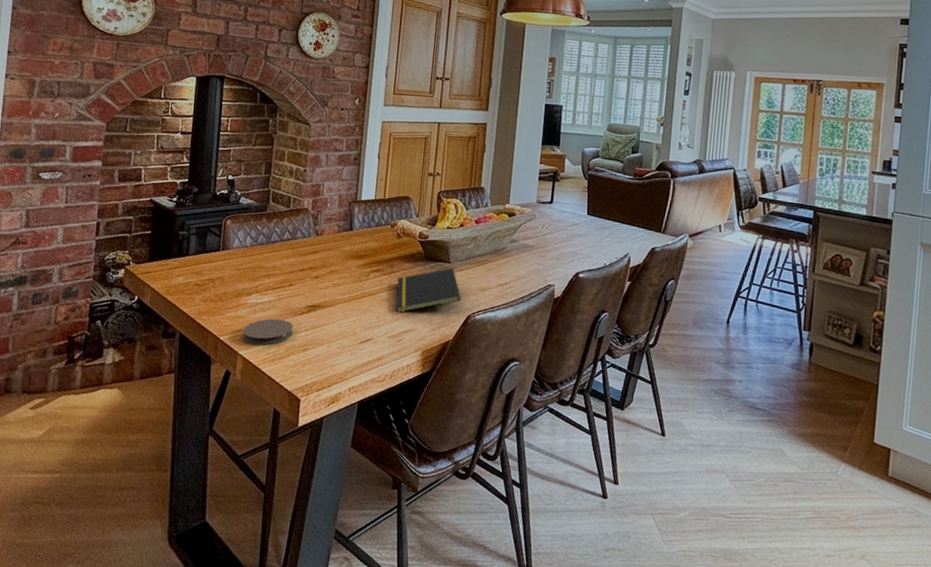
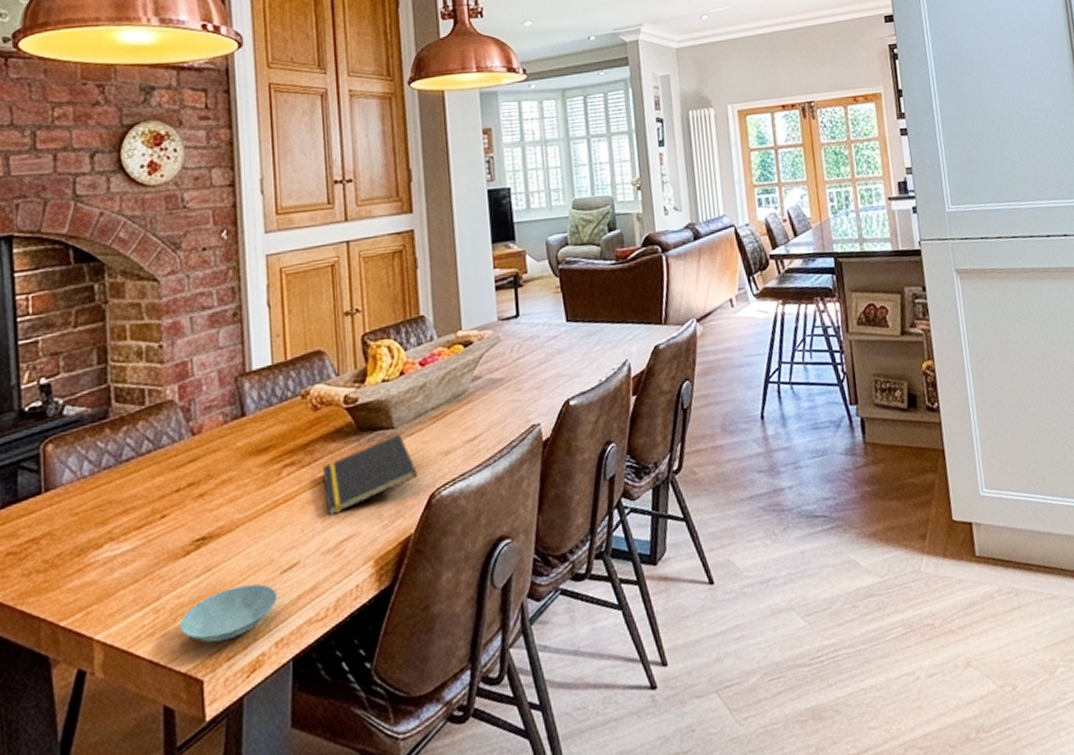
coaster: present [242,318,293,345] -> none [96,569,176,620]
saucer: none [290,344,356,378] -> present [179,583,278,643]

